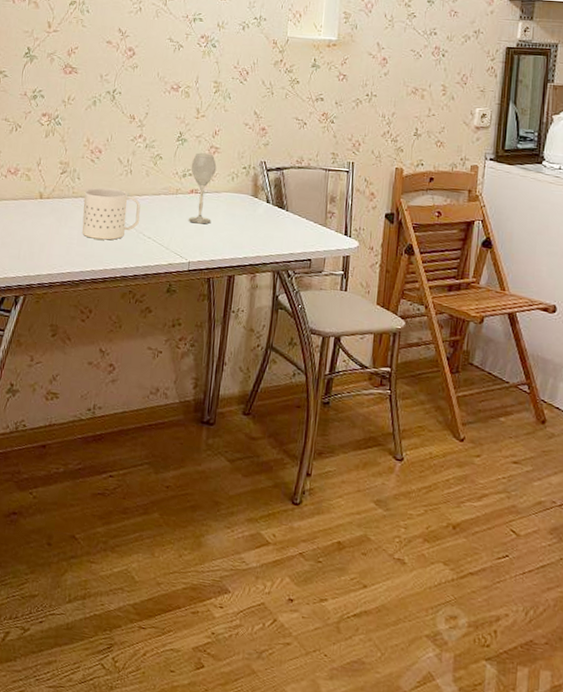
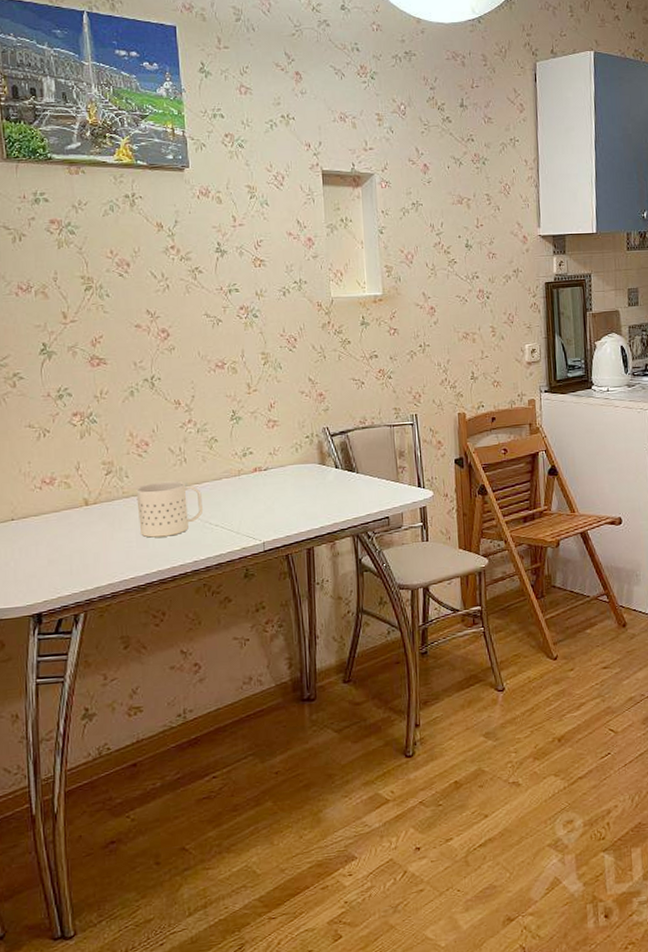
wineglass: present [188,152,217,224] -> none [250,428,281,502]

